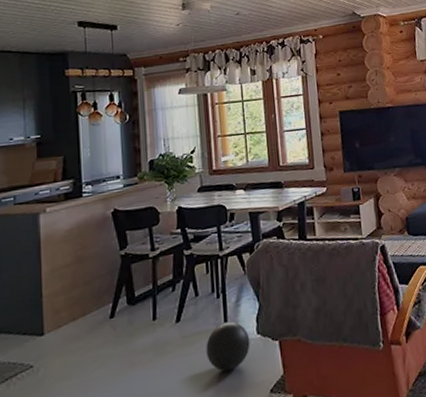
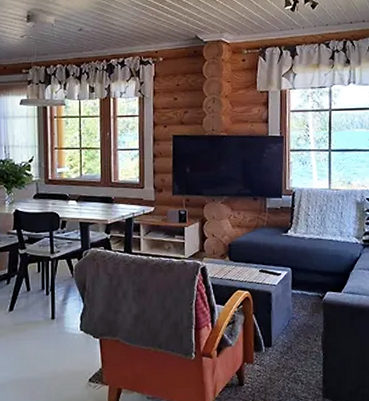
ball: present [206,321,250,372] -> none [34,316,74,358]

